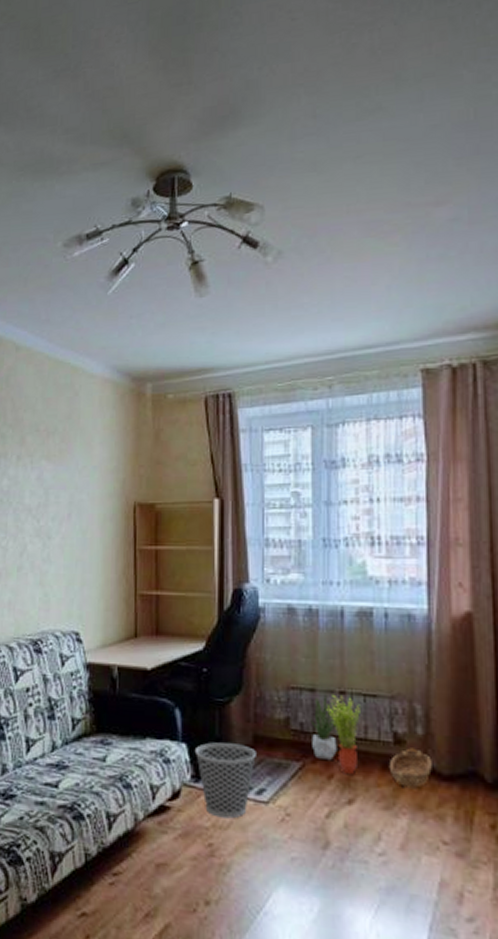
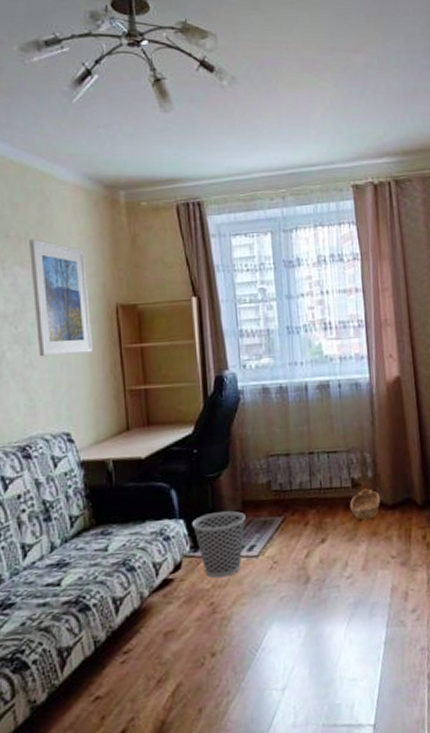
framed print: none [56,433,108,552] -> present [29,238,92,357]
potted plant: present [310,695,339,761] -> none [287,457,310,511]
potted plant: present [326,694,360,774] -> none [299,455,326,518]

